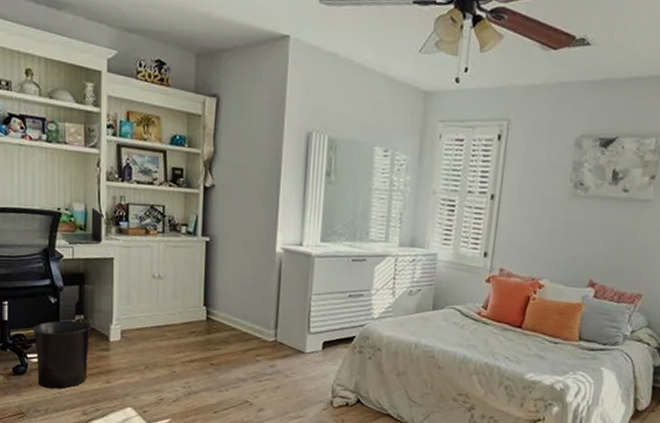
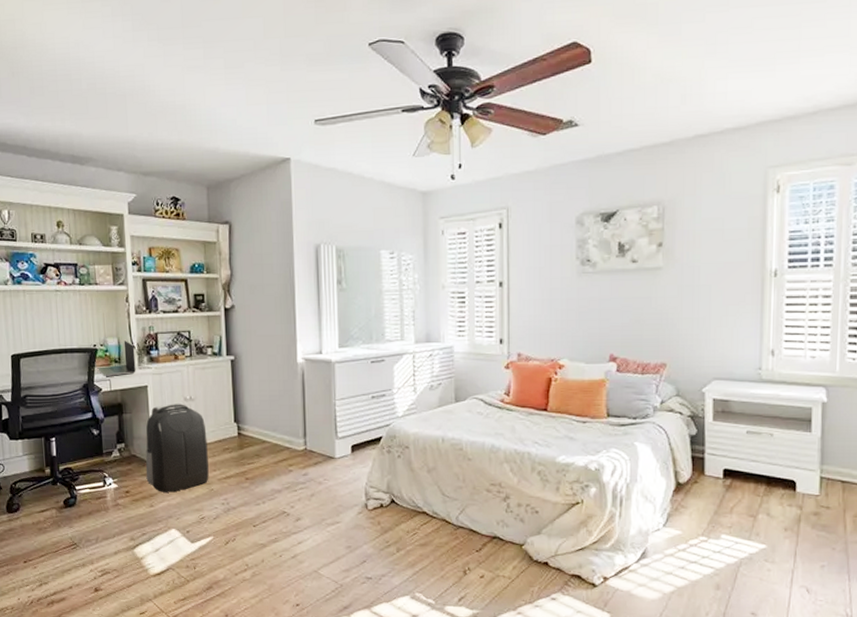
waste bin: present [32,320,91,389] -> none [79,449,132,517]
backpack: none [104,279,173,371] -> present [145,402,209,492]

